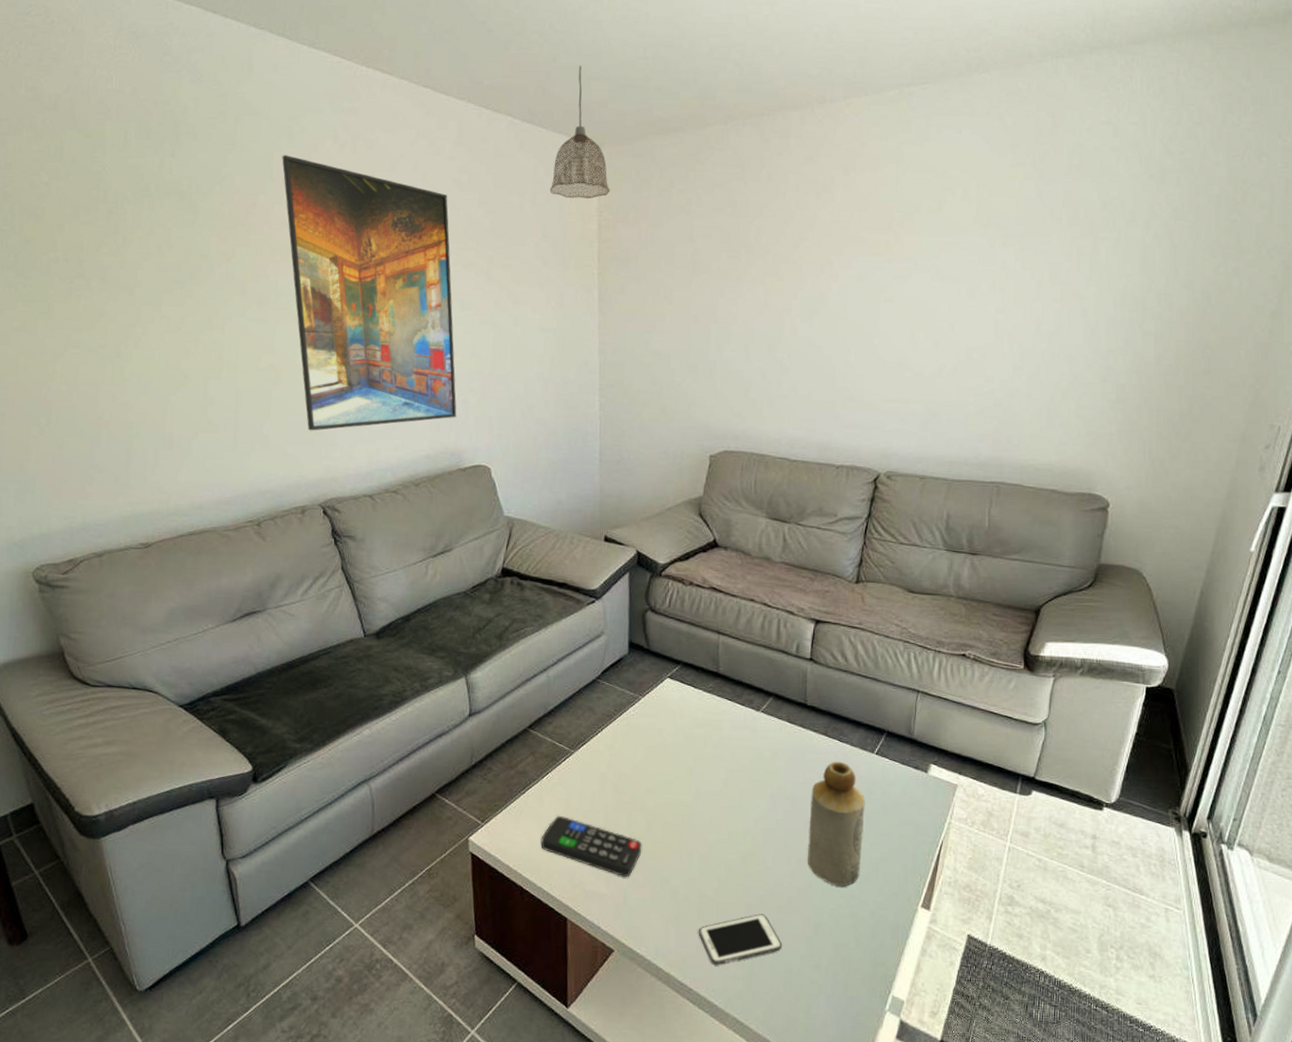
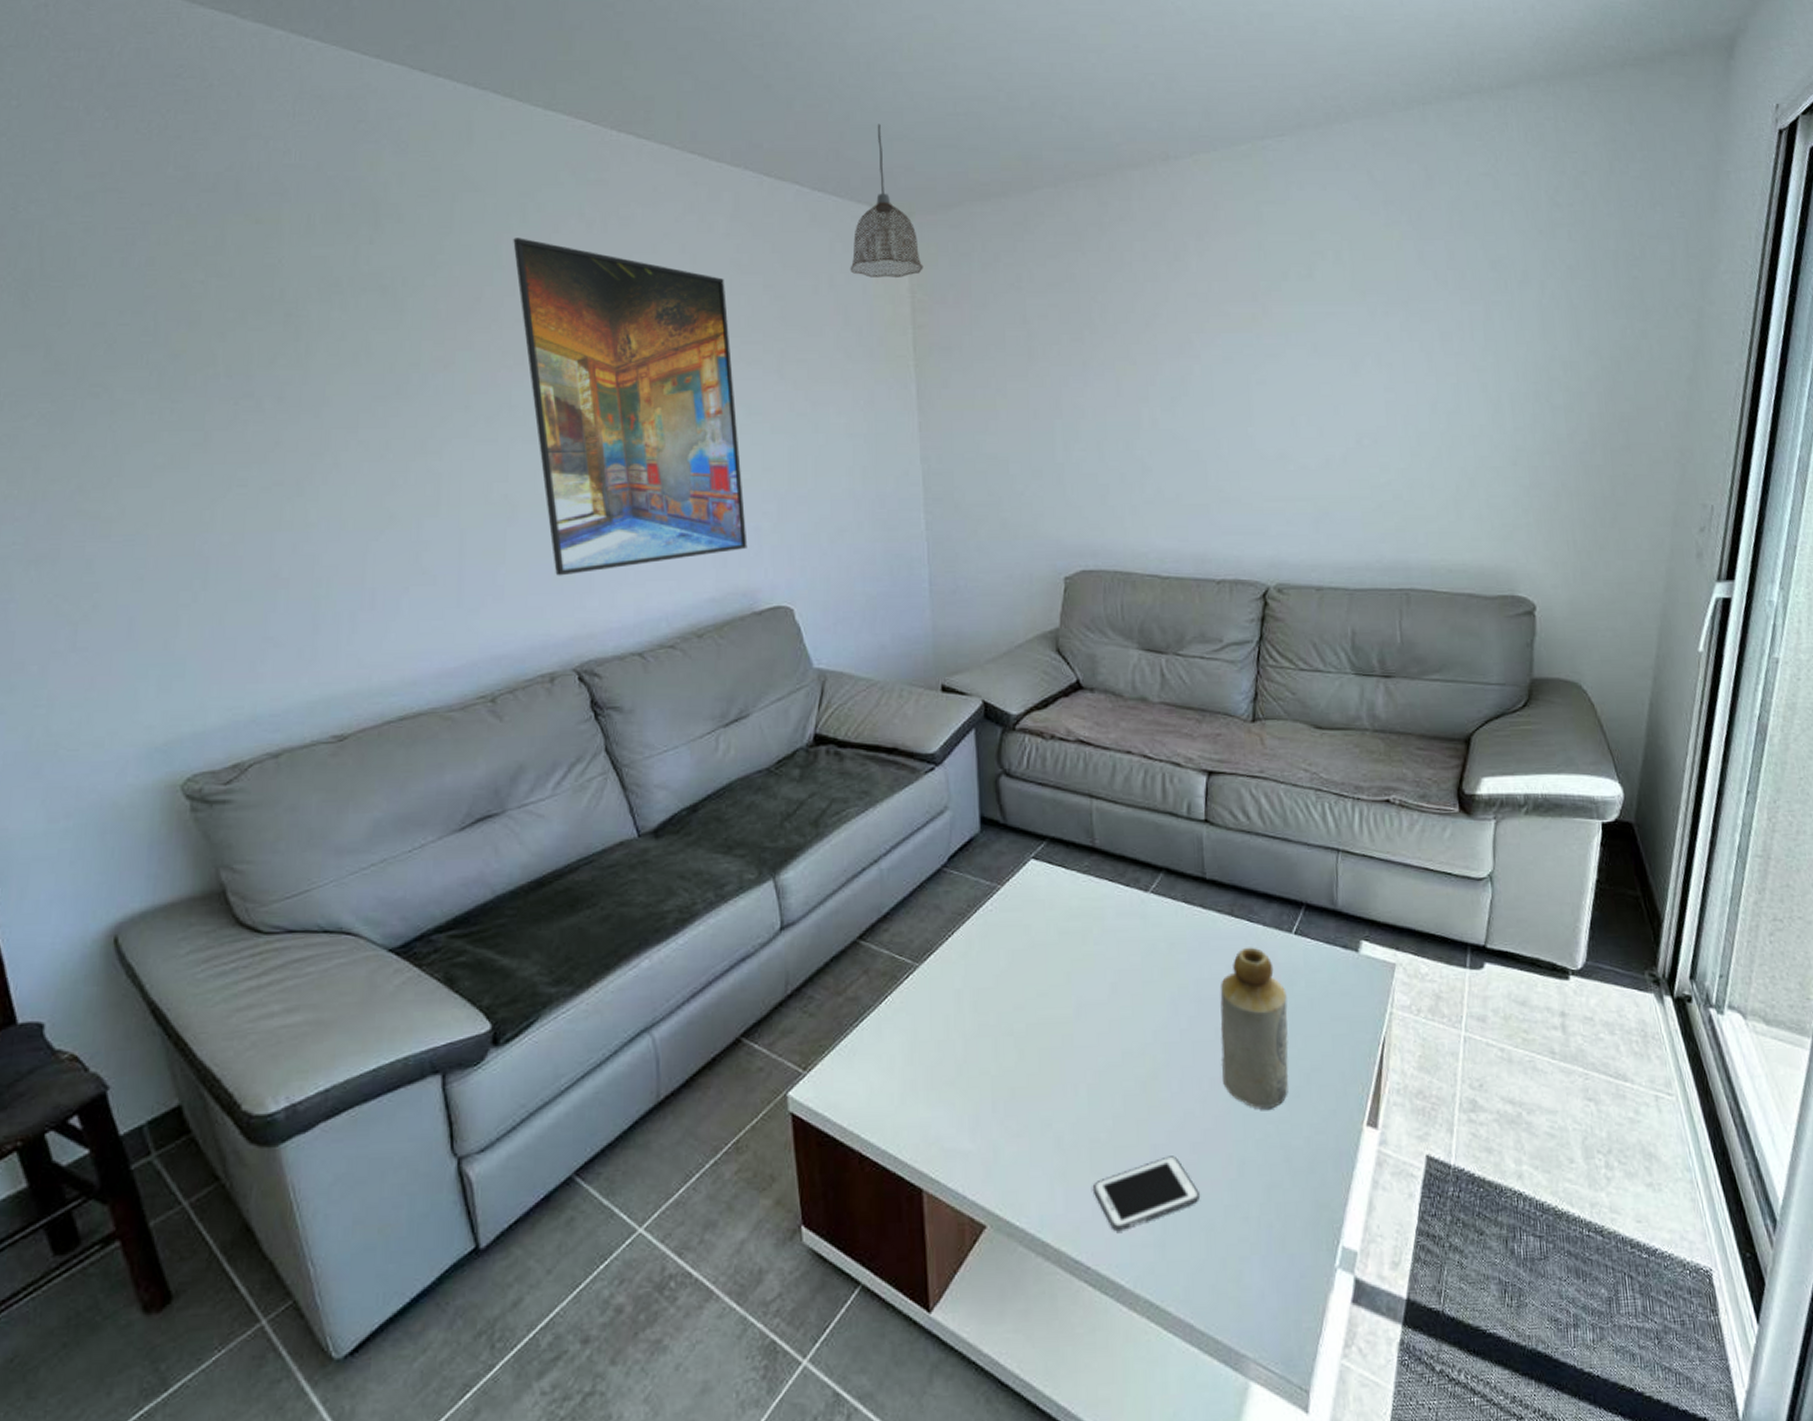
remote control: present [541,815,642,877] -> none [882,1051,1014,1125]

